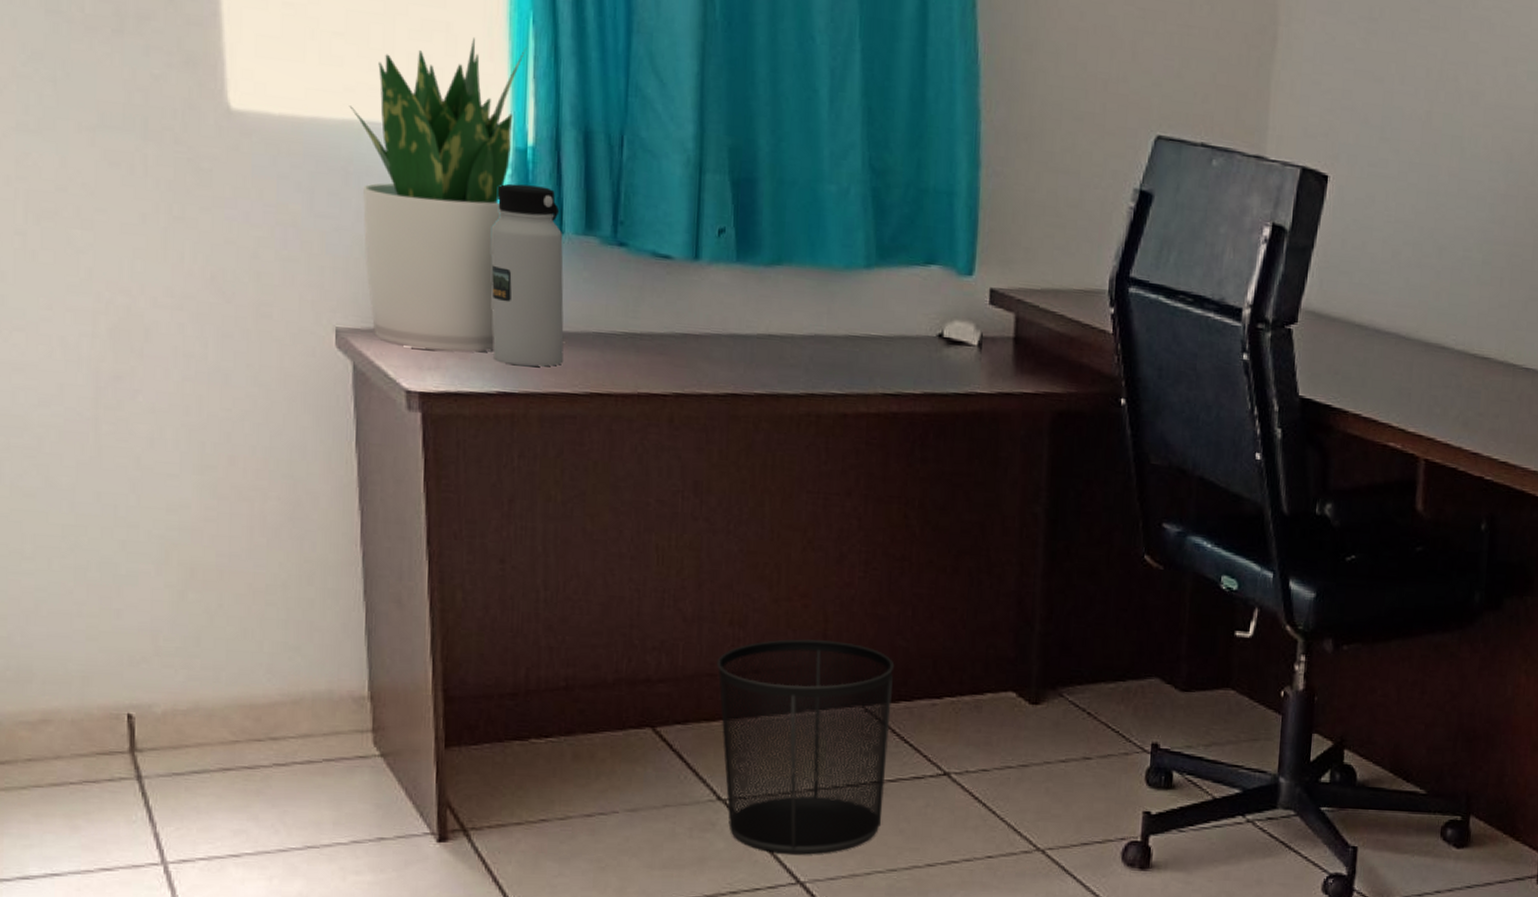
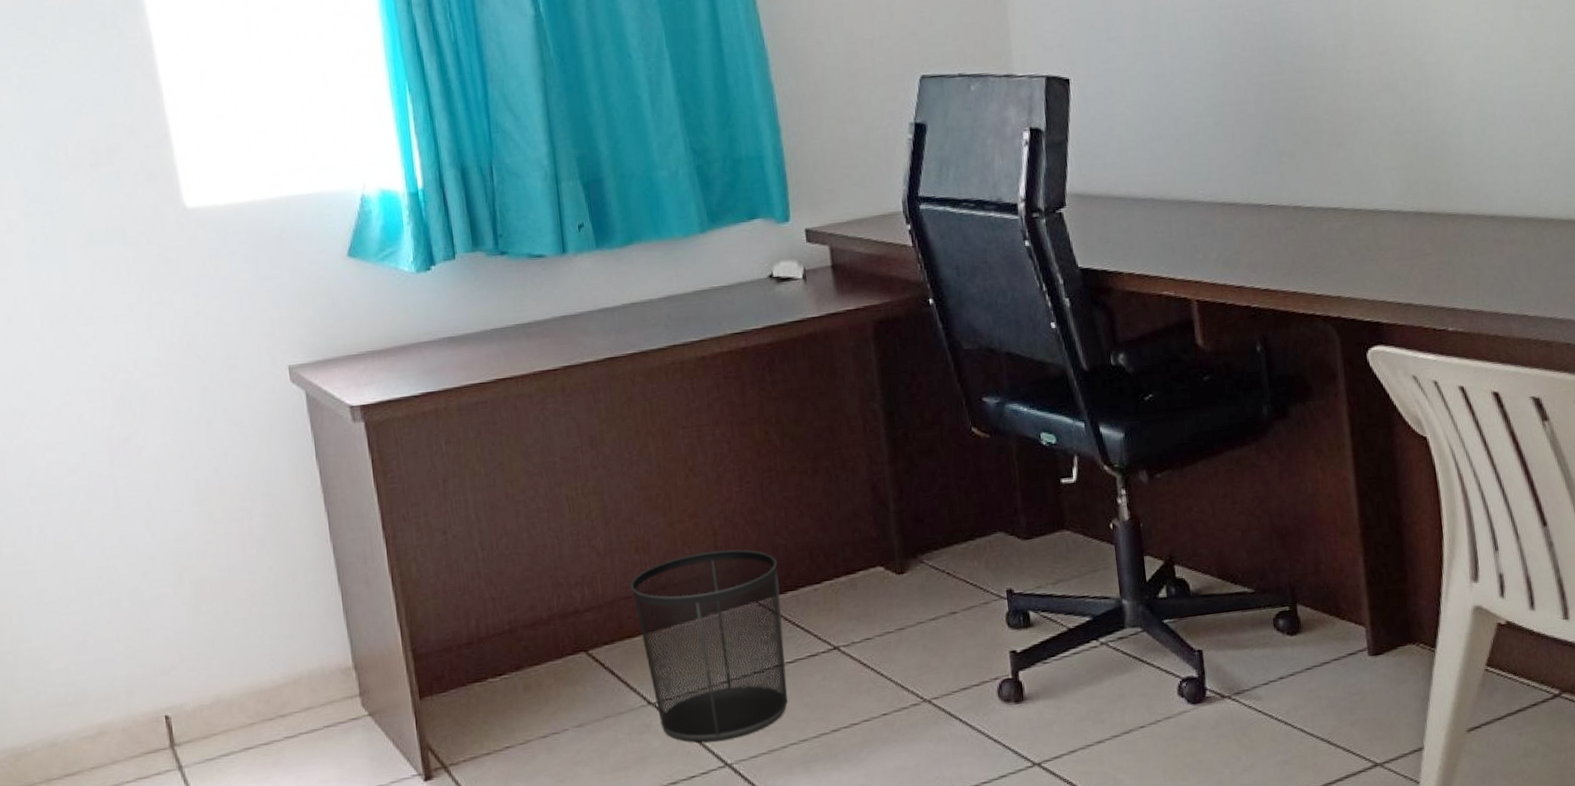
planter: present [349,38,527,353] -> none [276,111,414,371]
water bottle: present [490,183,564,367] -> none [398,219,470,369]

